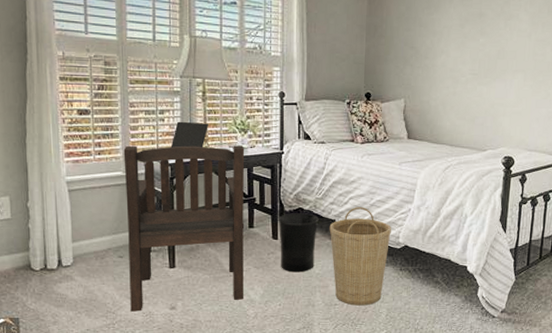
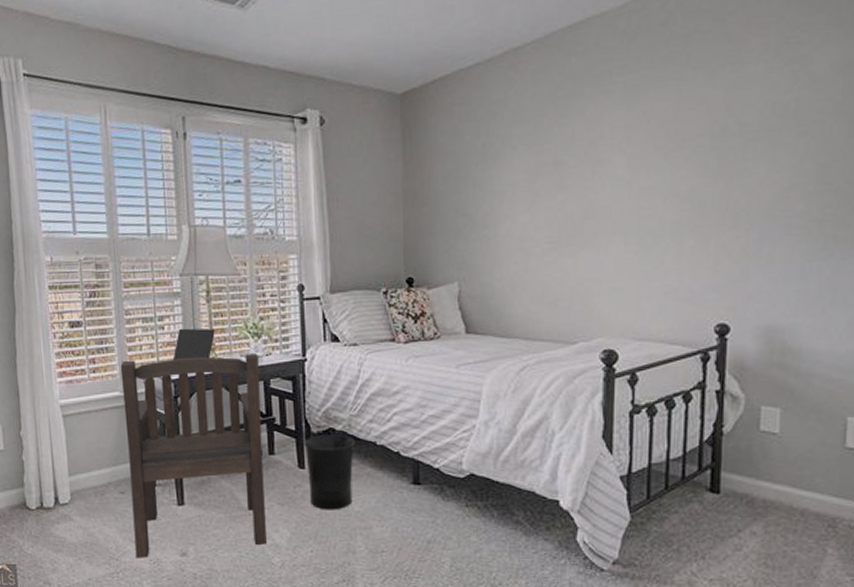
basket: present [329,207,391,306] -> none [369,425,451,553]

